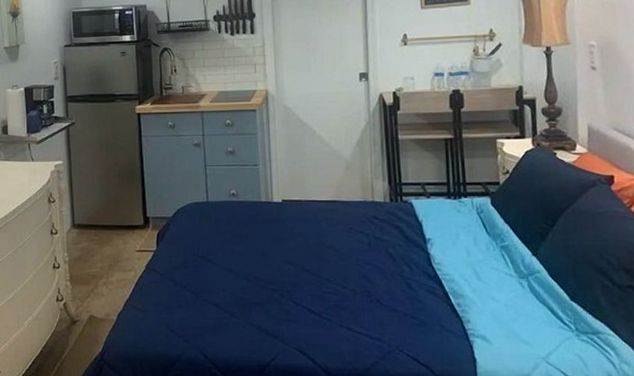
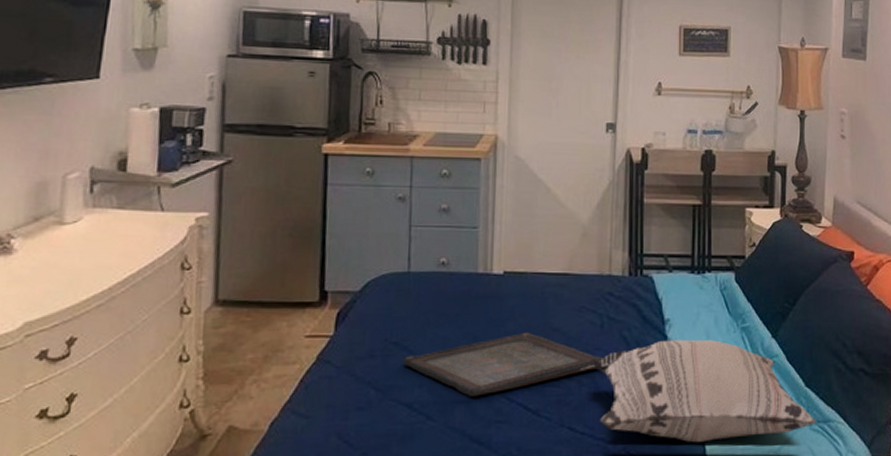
serving tray: none [209,250,373,299] -> present [403,333,603,396]
decorative pillow: none [364,256,586,346] -> present [593,339,817,443]

